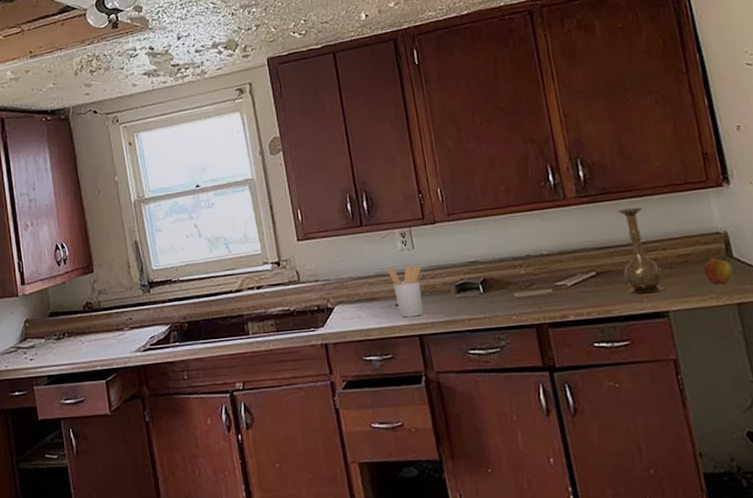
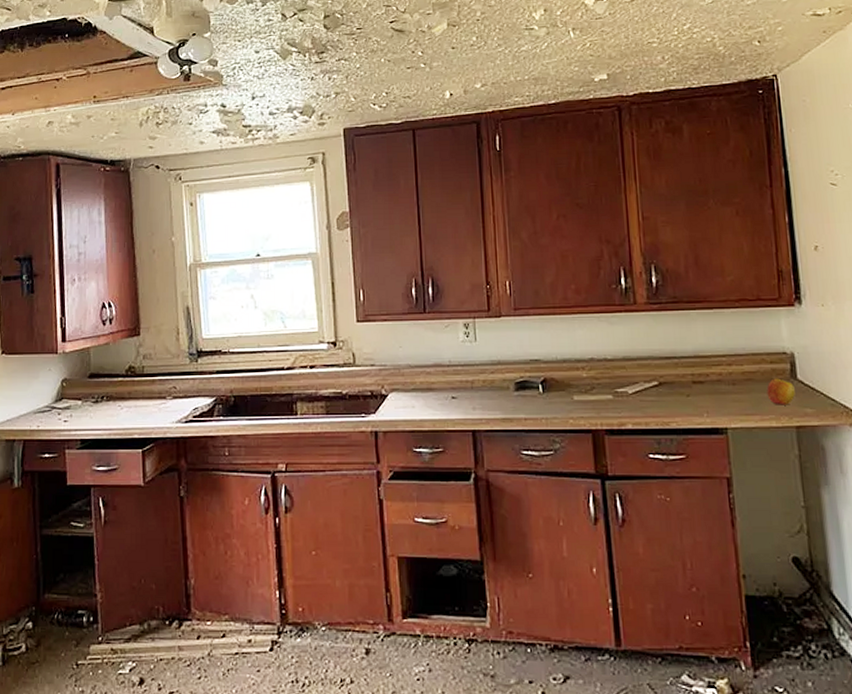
utensil holder: present [388,264,424,318] -> none [447,358,483,411]
vase: present [617,207,665,294] -> none [686,320,726,409]

